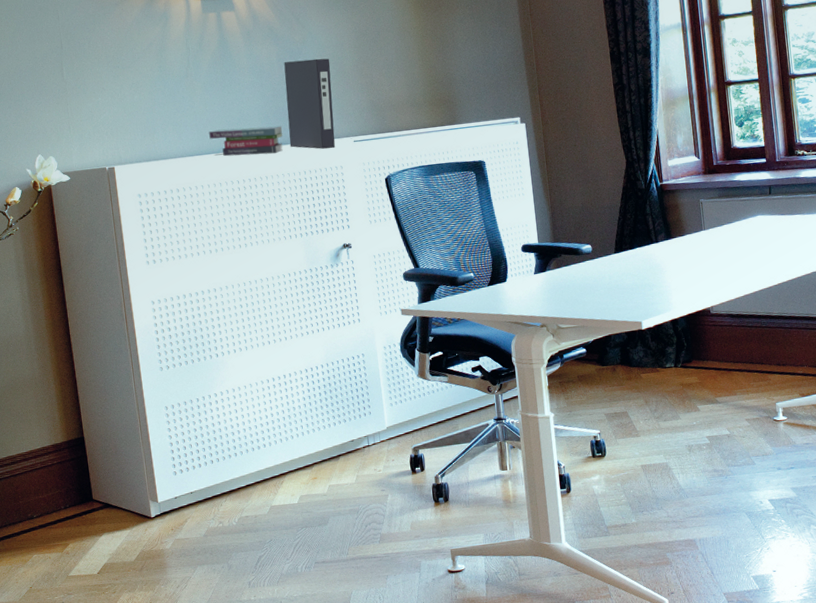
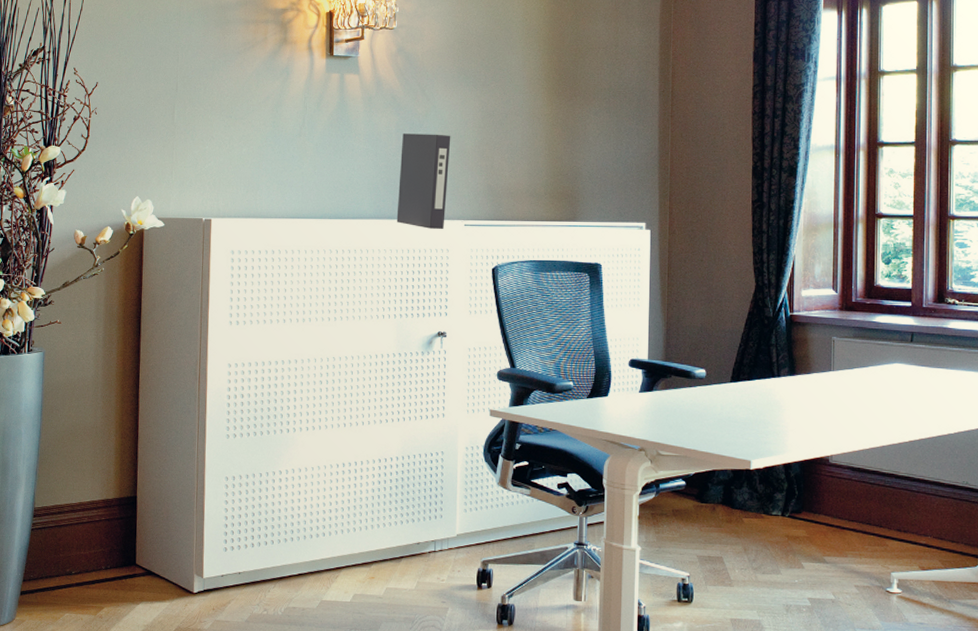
books: present [209,125,283,157] -> none [314,194,391,227]

